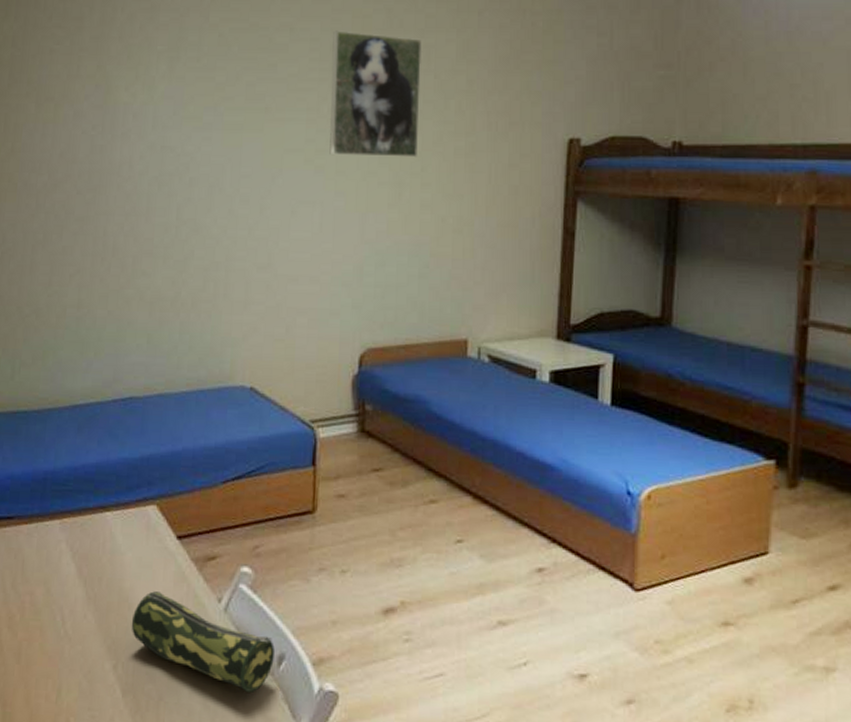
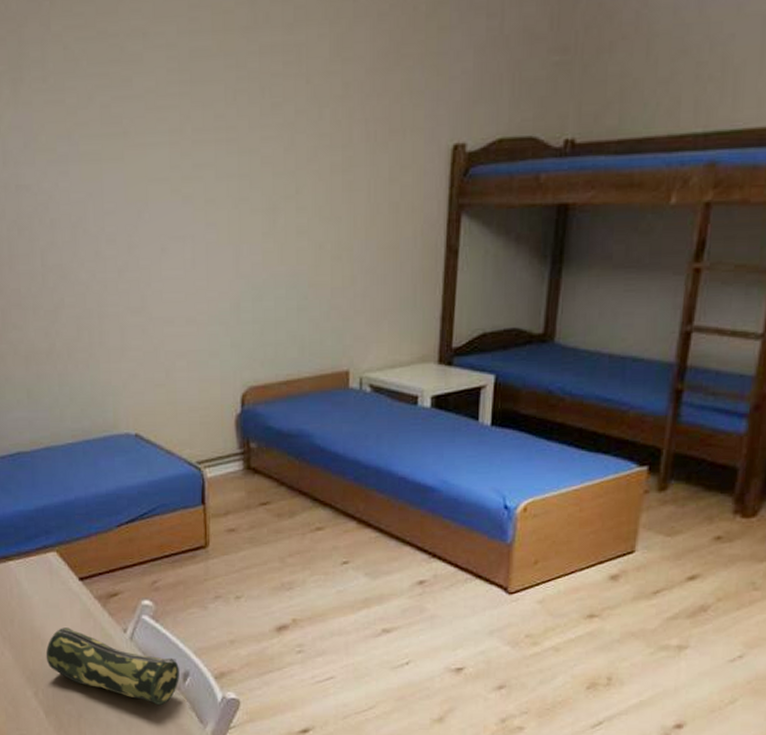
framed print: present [329,30,423,158] -> none [191,32,292,182]

